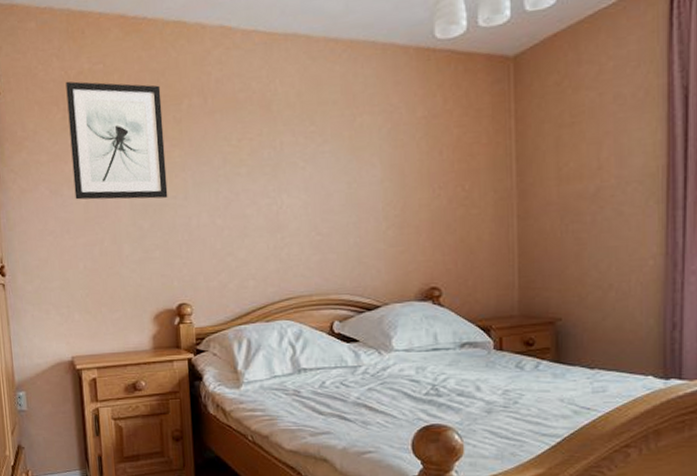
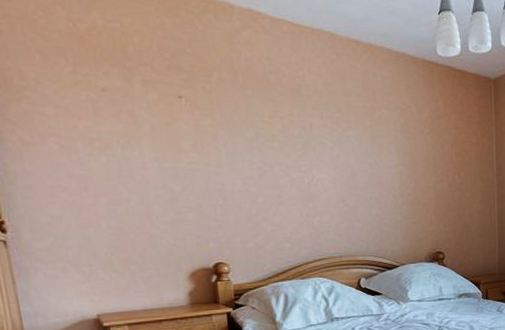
wall art: present [66,81,168,200] -> none [74,34,200,163]

